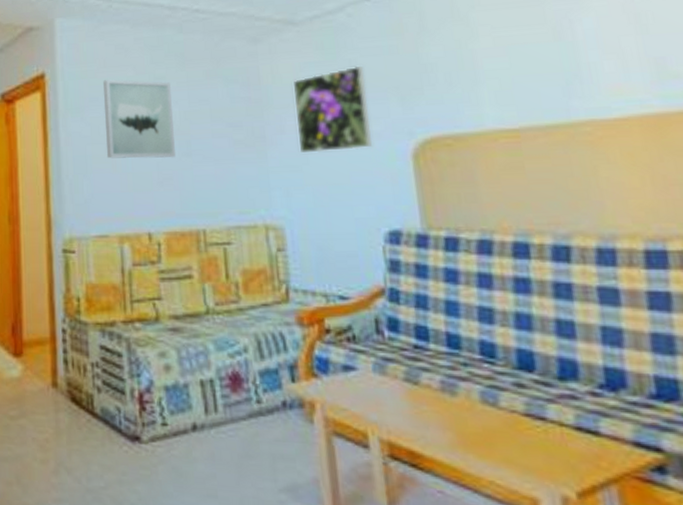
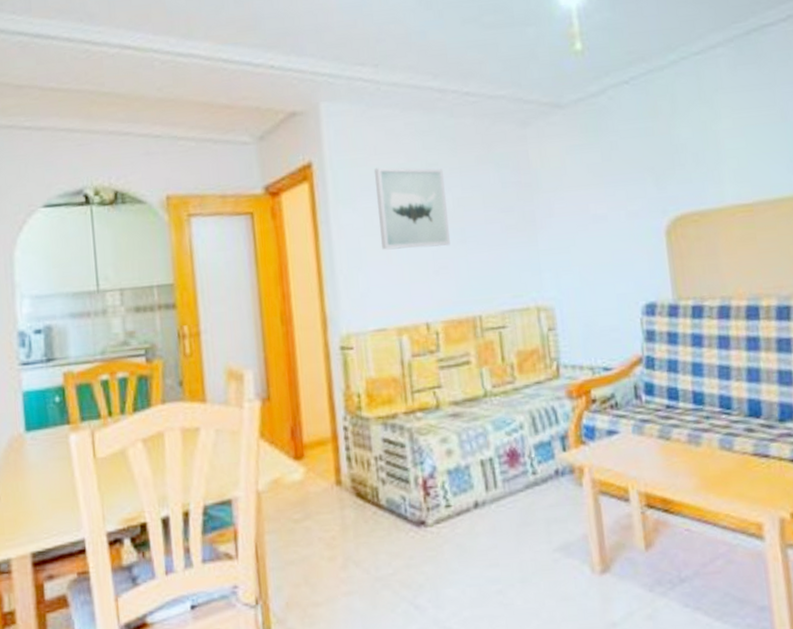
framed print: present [294,66,372,153] -> none [561,148,631,235]

